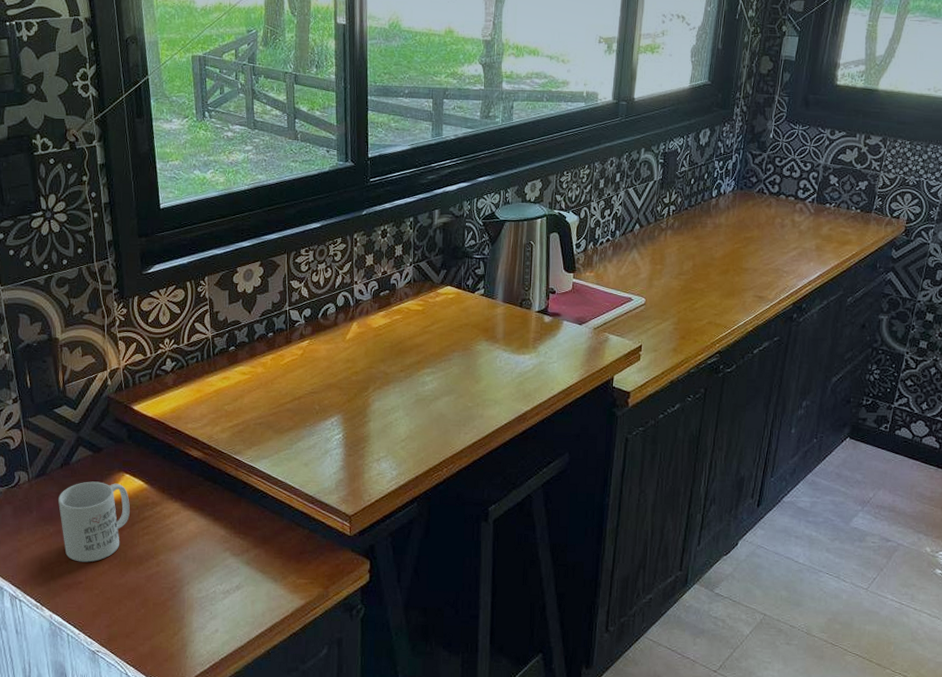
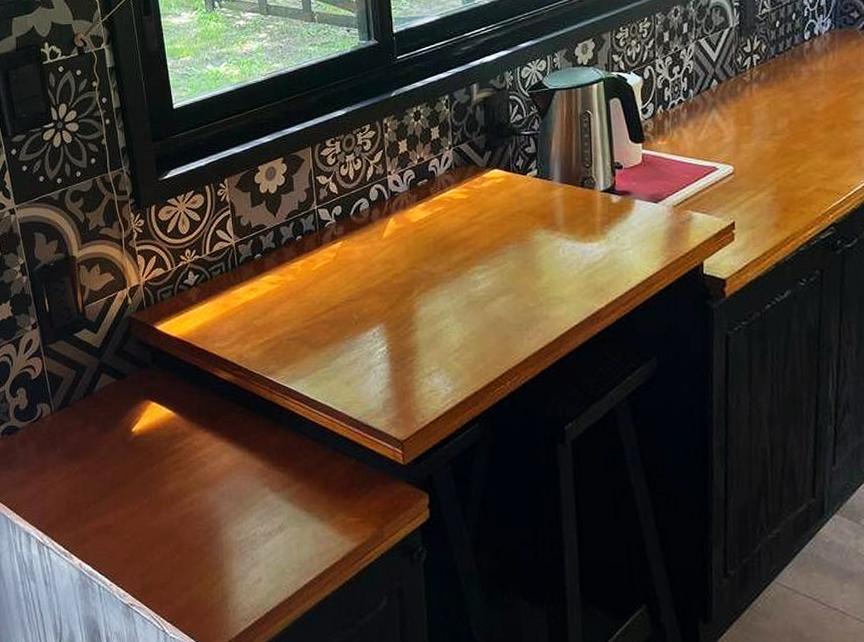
mug: present [58,481,130,562] -> none [83,411,158,503]

